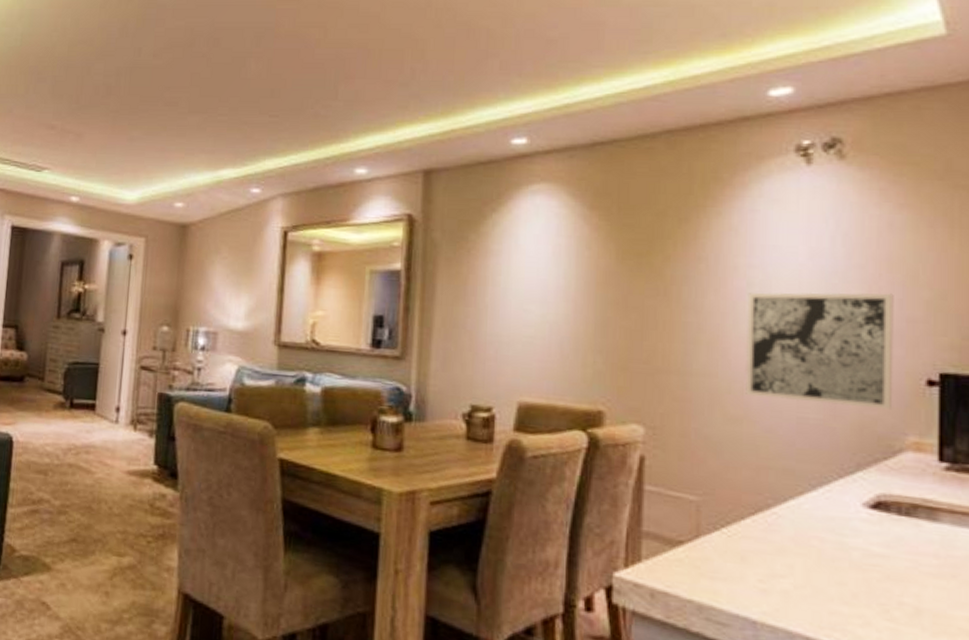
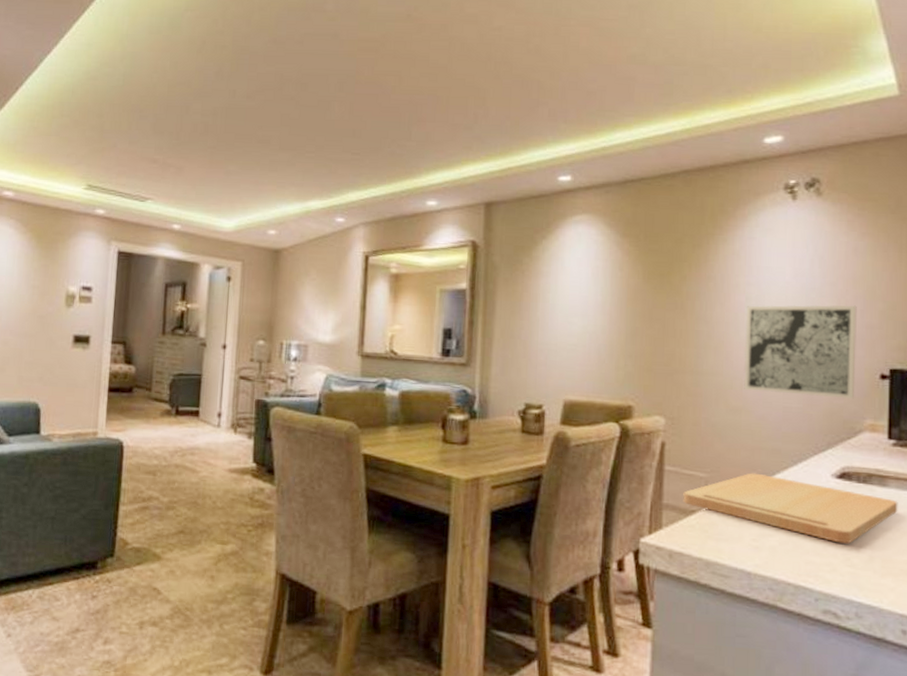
cutting board: none [668,497,954,592] -> present [683,473,898,544]

